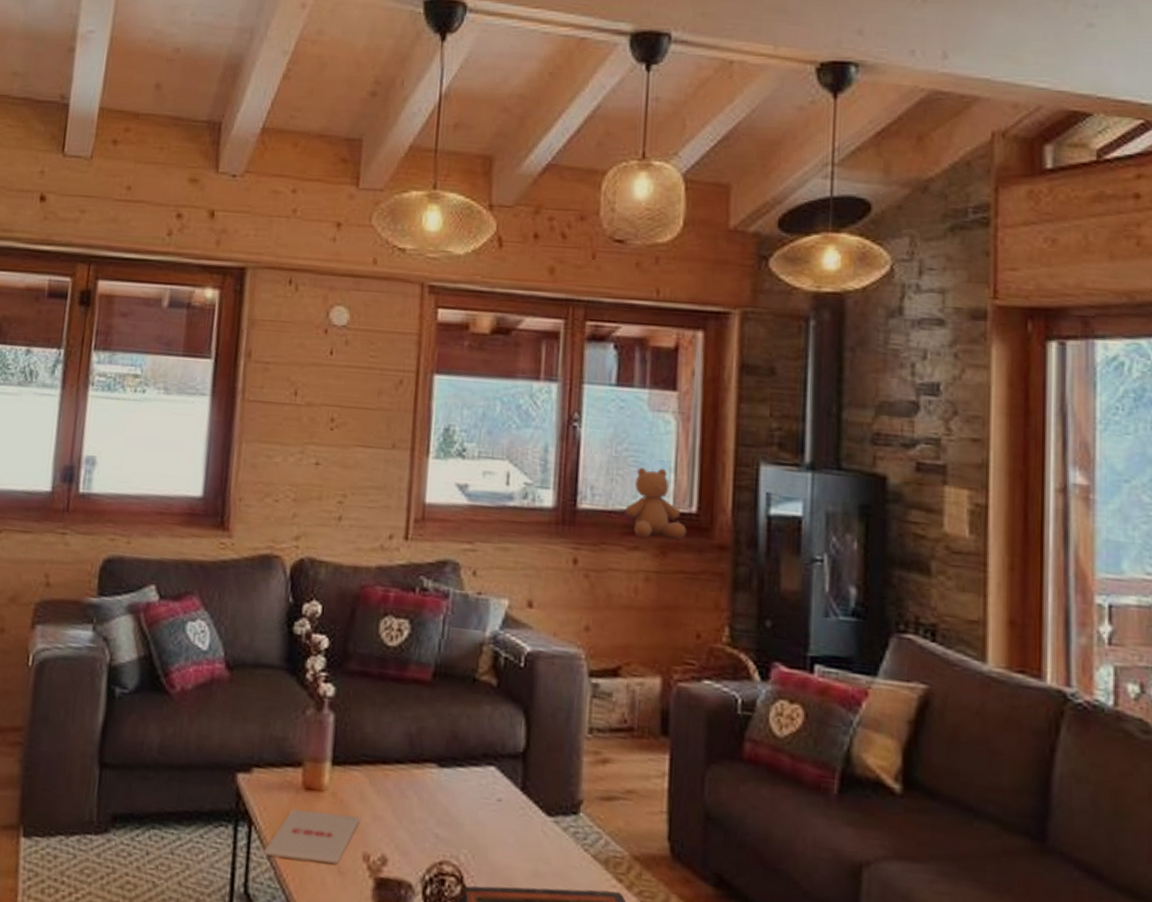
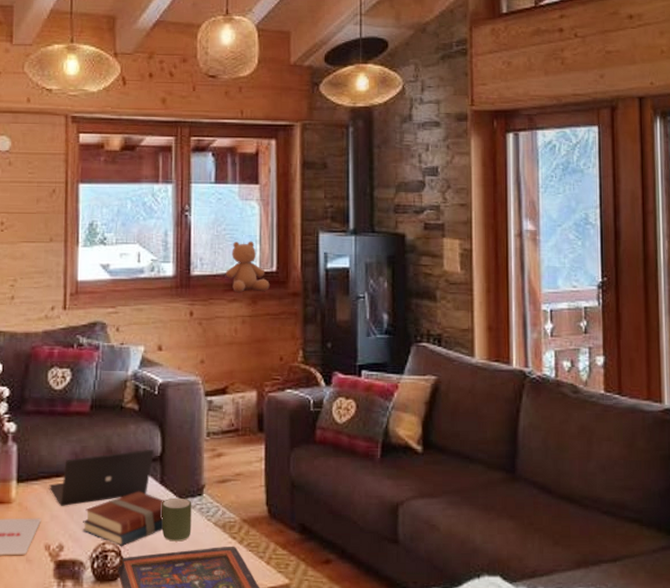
laptop: none [373,741,515,805] -> present [49,449,154,506]
books: none [414,797,526,870] -> present [83,491,164,546]
mug: none [520,812,564,875] -> present [162,497,192,542]

